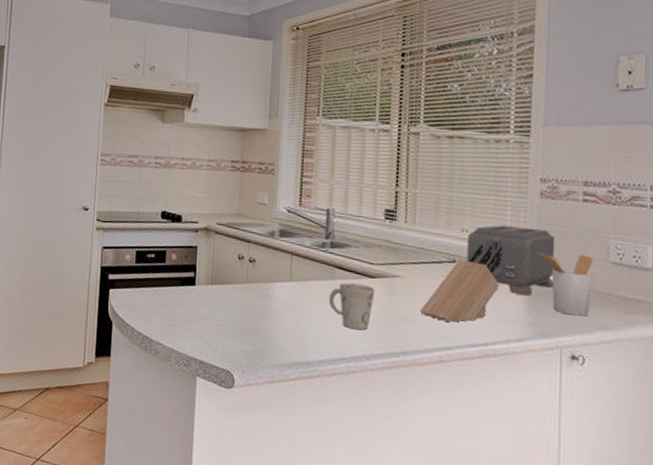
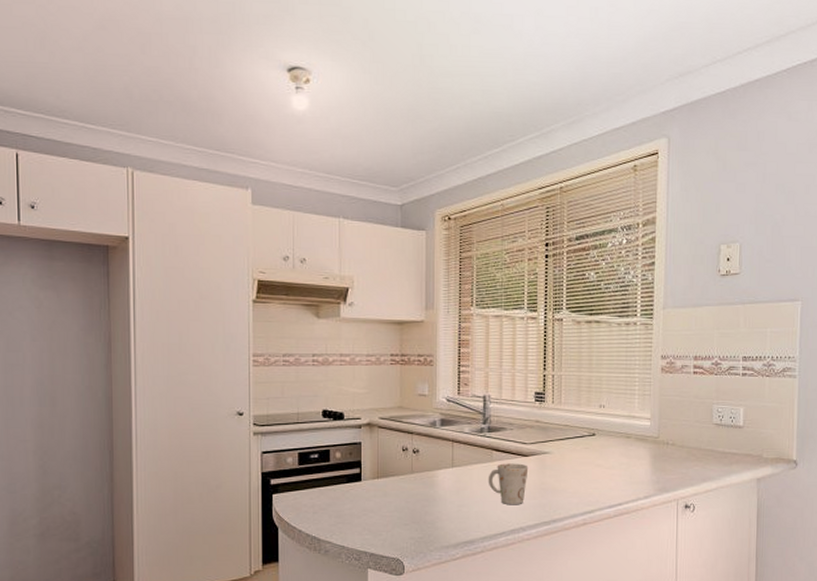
knife block: present [420,244,503,322] -> none [566,417,633,488]
toaster: present [466,225,556,296] -> none [604,399,673,459]
utensil holder: present [539,252,593,317] -> none [660,418,701,471]

